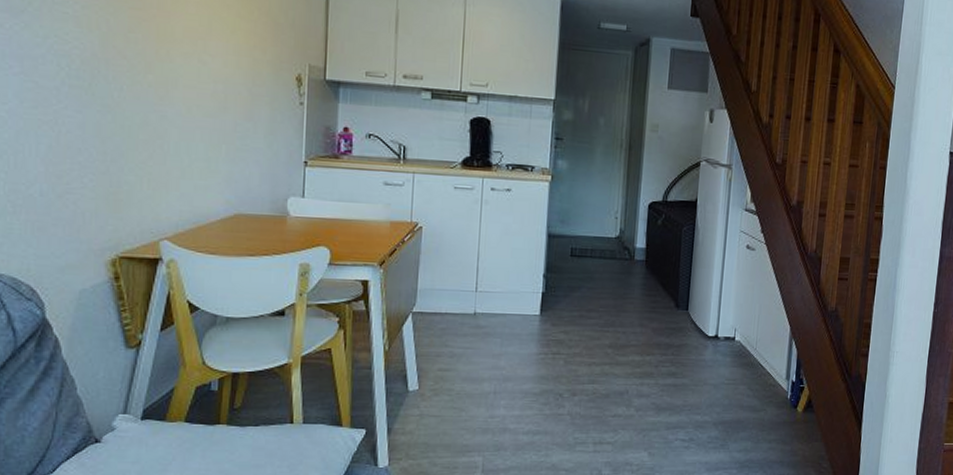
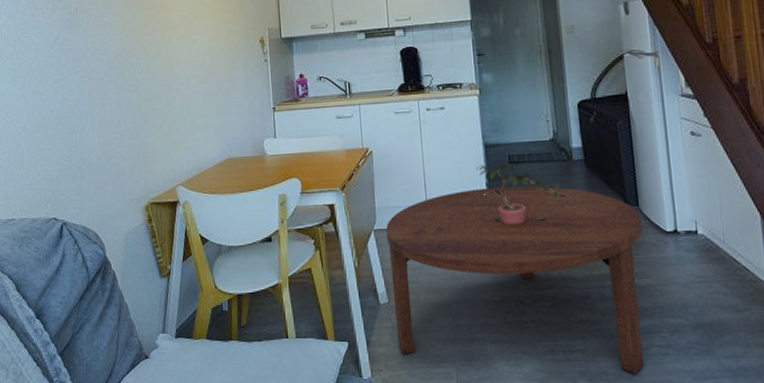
coffee table: none [423,279,688,465] -> present [386,186,644,374]
potted plant: none [535,255,622,319] -> present [476,162,566,225]

